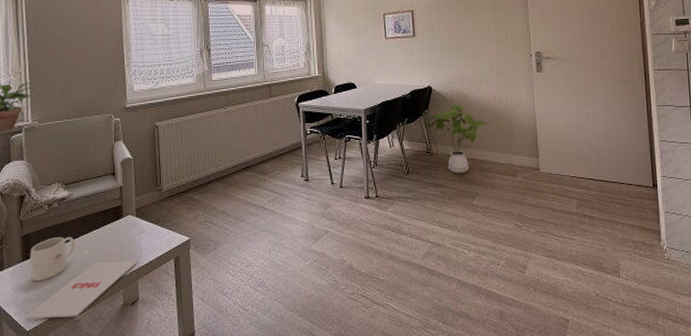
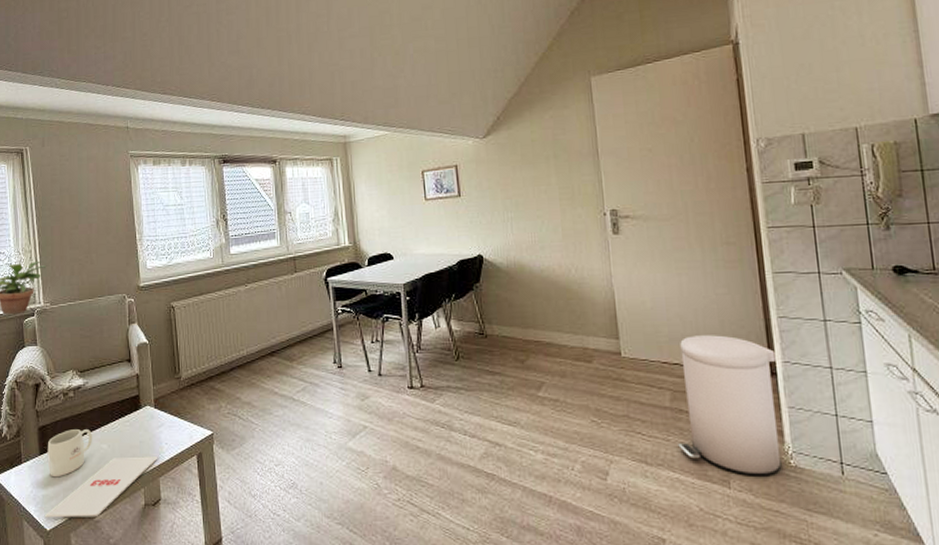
house plant: present [426,104,489,173] -> none [477,276,555,359]
pedal bin: none [581,155,658,267] -> present [678,335,782,477]

